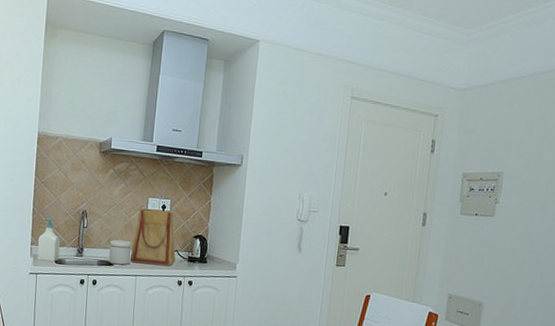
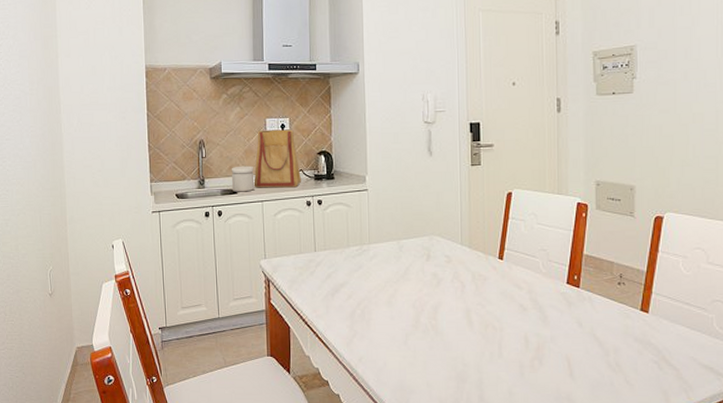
soap bottle: present [37,216,60,262] -> none [157,151,181,197]

